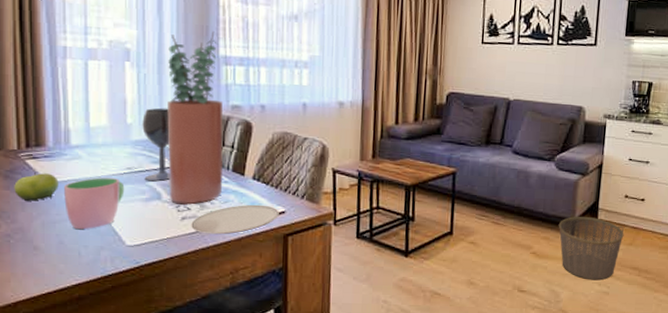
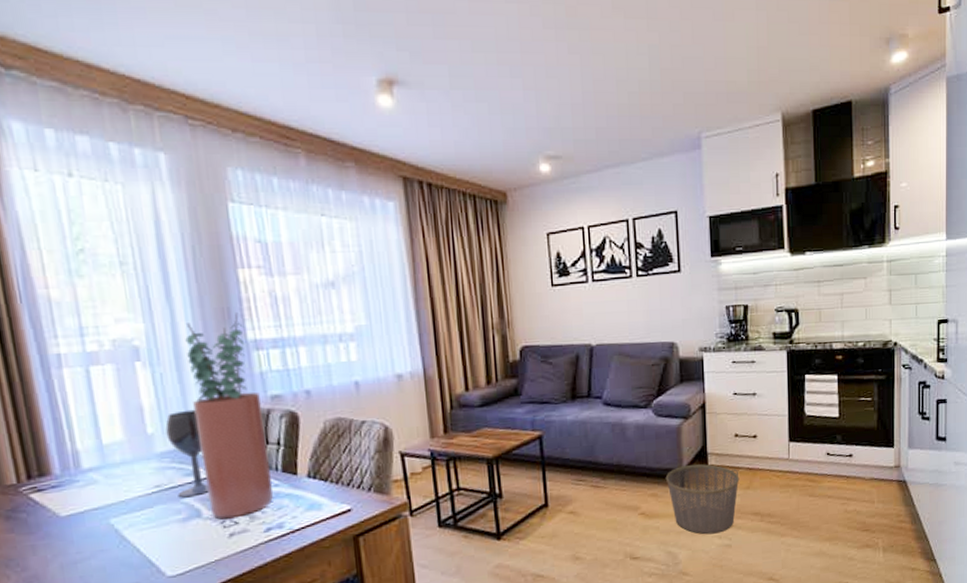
fruit: present [14,173,59,201] -> none [19,506,75,543]
cup: present [64,177,125,230] -> none [81,500,156,567]
plate: present [191,204,279,235] -> none [241,505,345,550]

